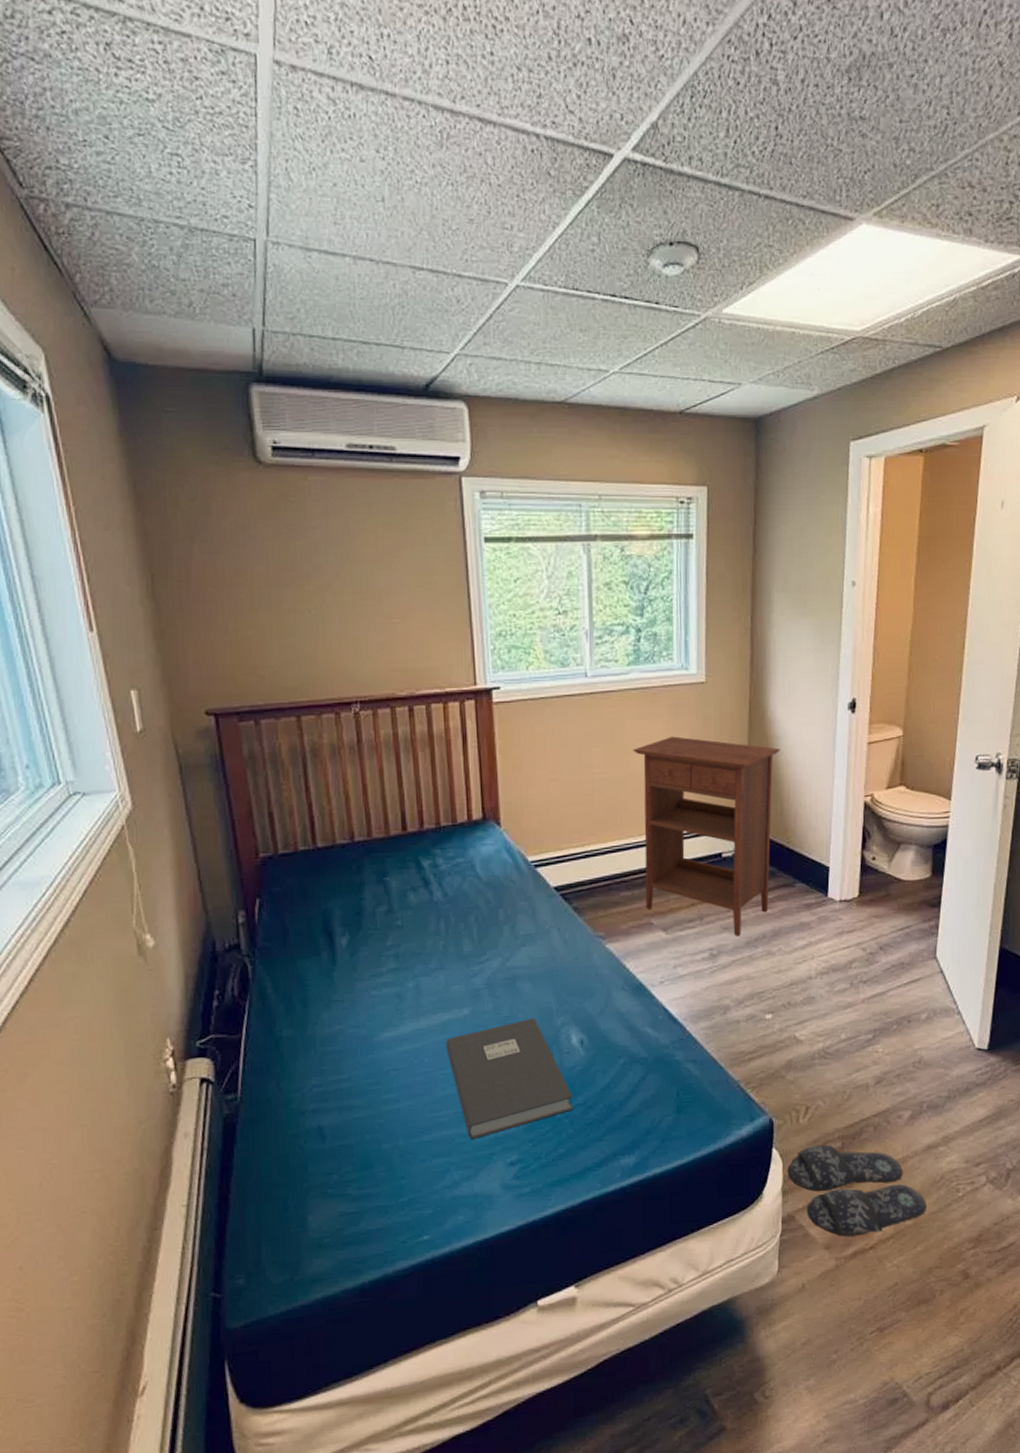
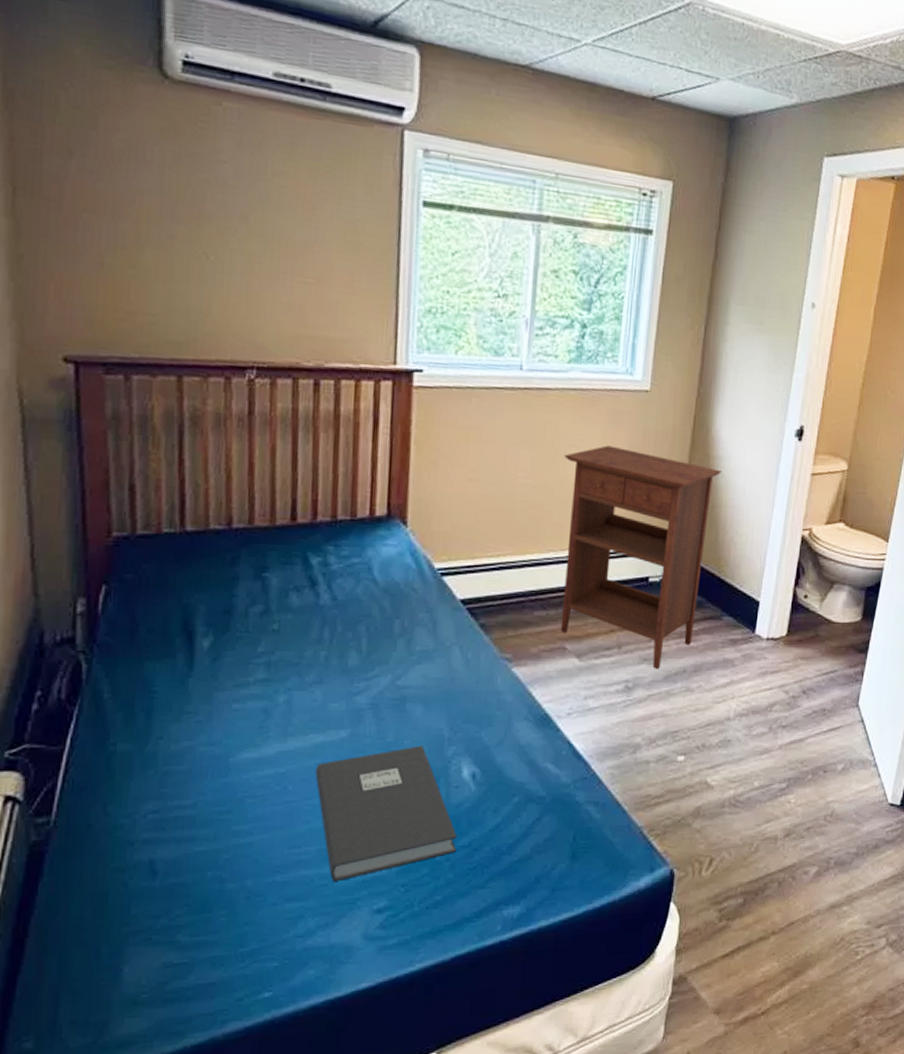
slippers: present [788,1144,926,1237] -> none [684,899,824,1001]

